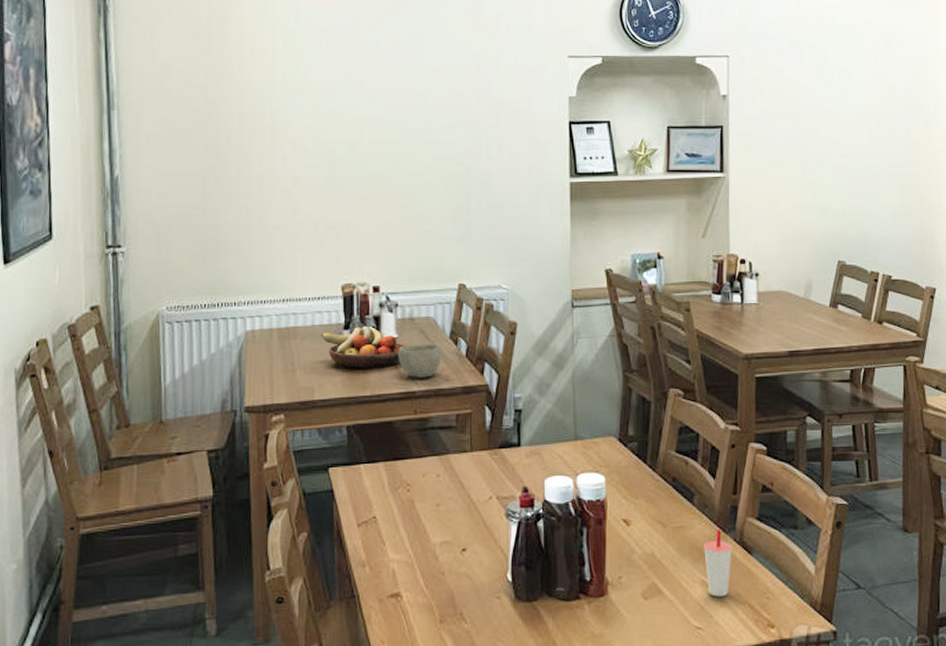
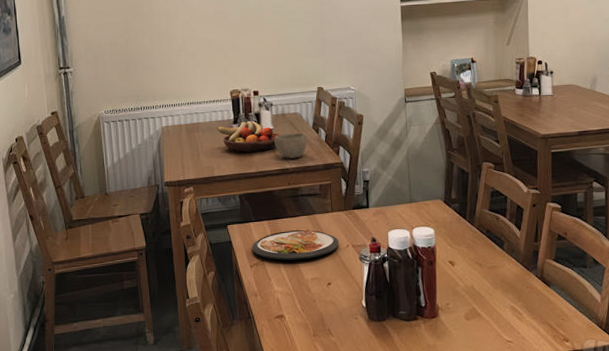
dish: none [360,475,479,517] -> present [251,230,339,261]
cup: present [702,529,732,597] -> none [511,268,535,319]

